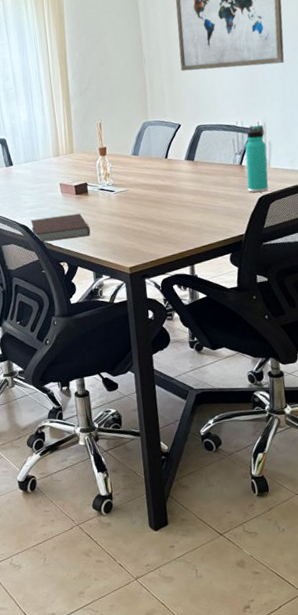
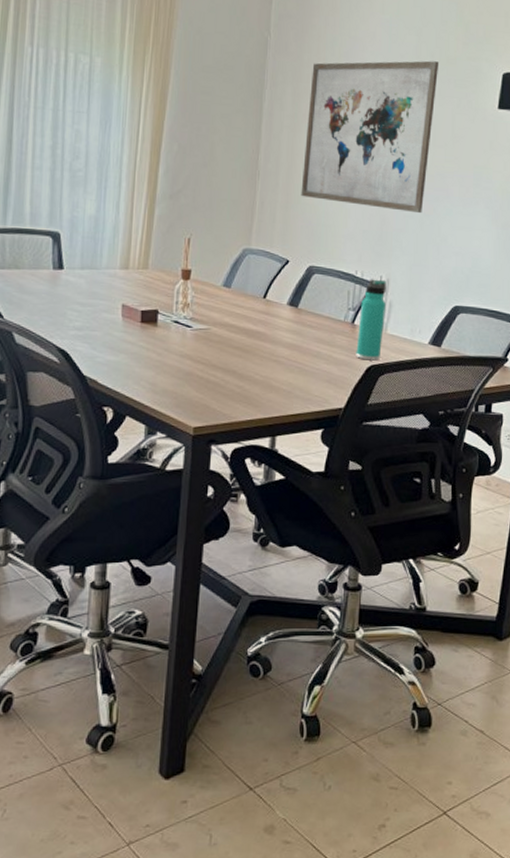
notebook: present [31,213,90,243] -> none [73,344,151,379]

